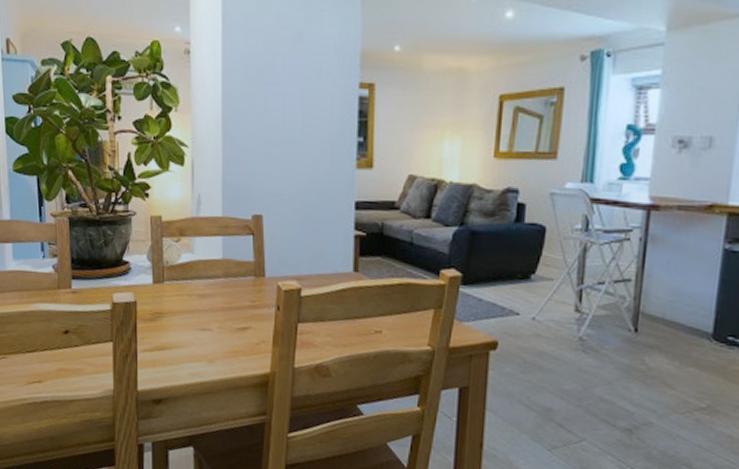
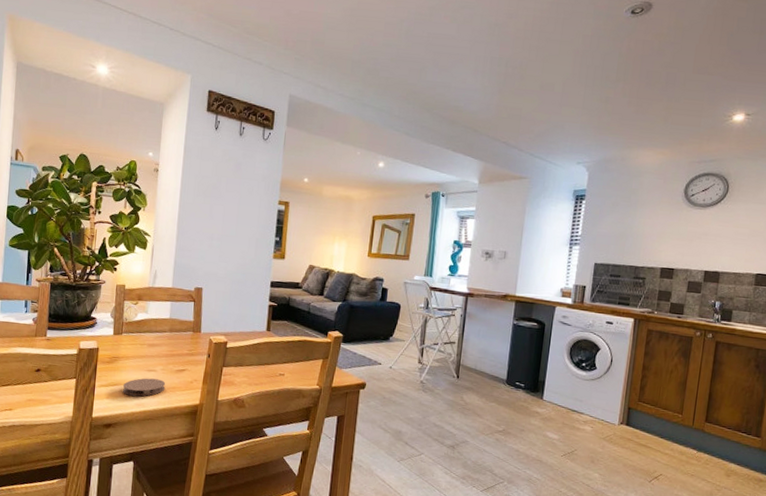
coaster: none [171,339,225,364] -> present [122,378,166,397]

